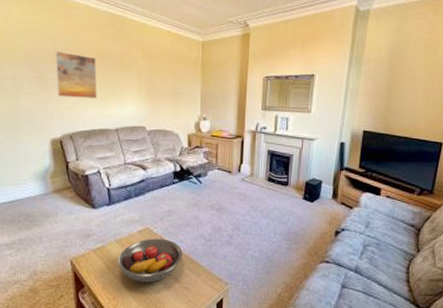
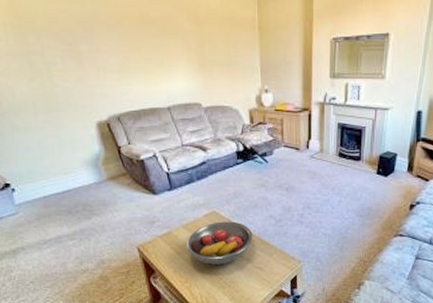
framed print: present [55,50,98,98] -> none [84,16,143,73]

